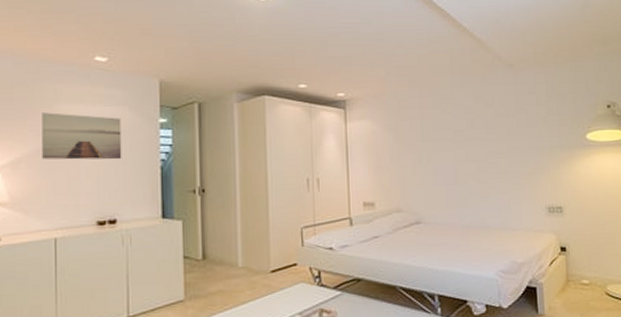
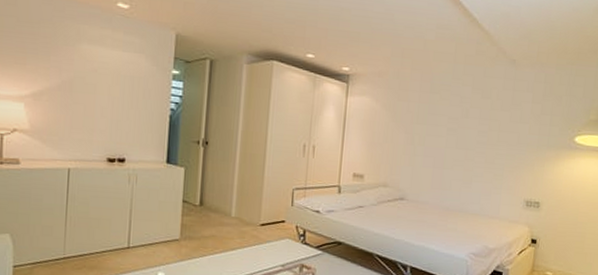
wall art: present [42,112,122,160] -> none [62,50,137,104]

